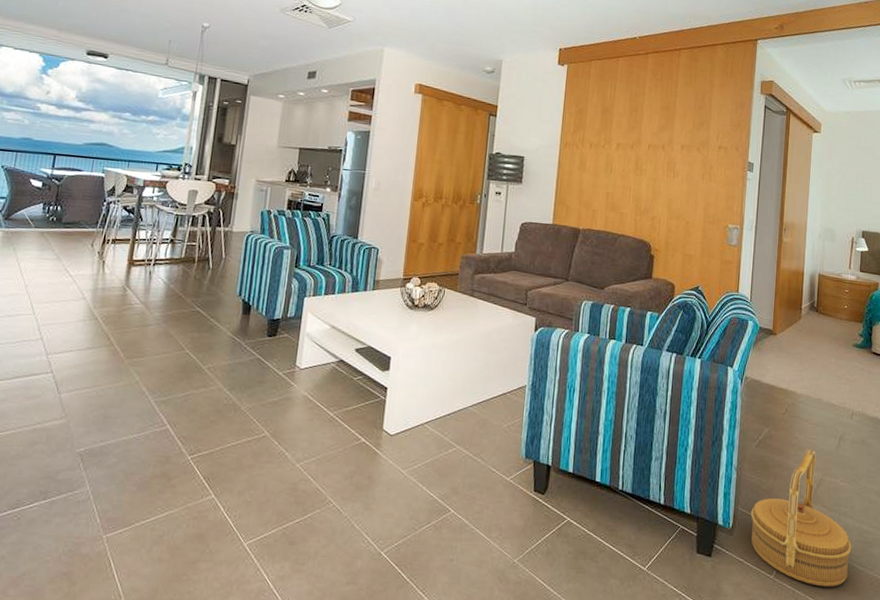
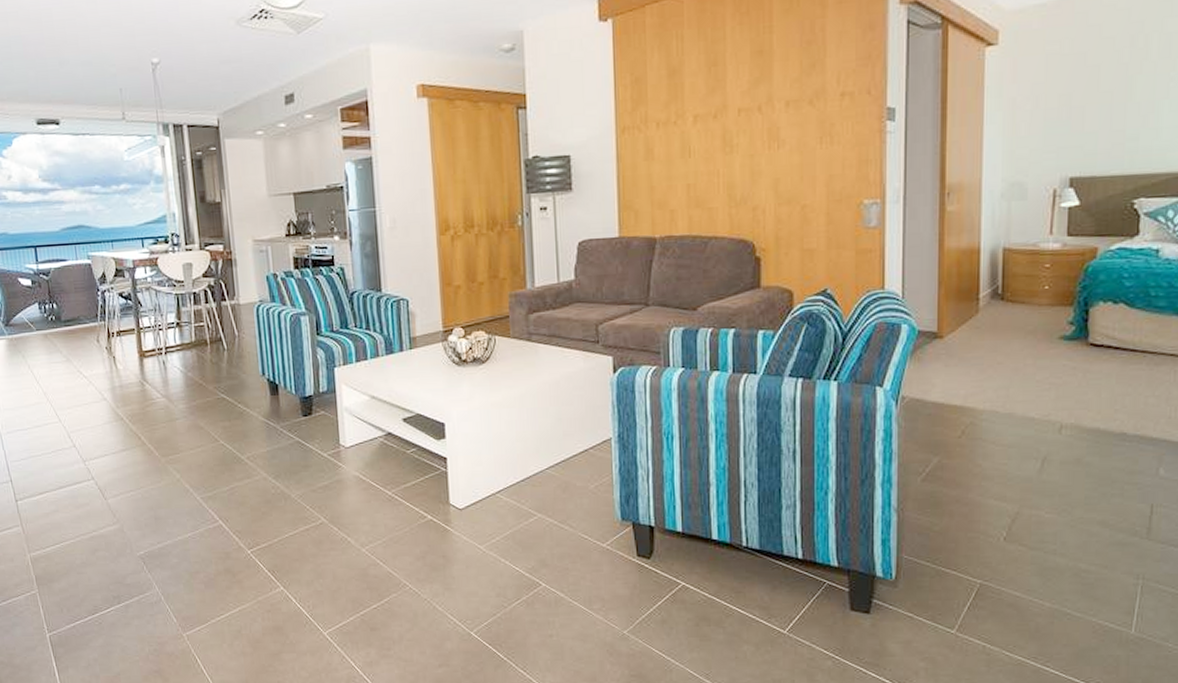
basket: present [751,449,852,587] -> none [920,477,1065,639]

